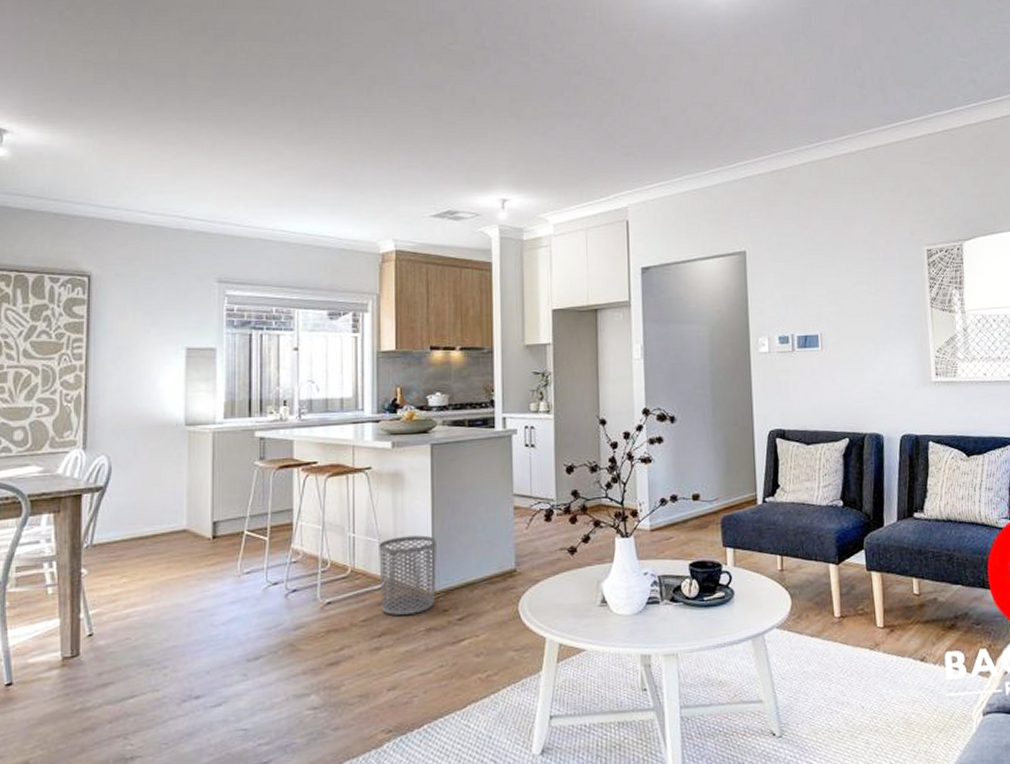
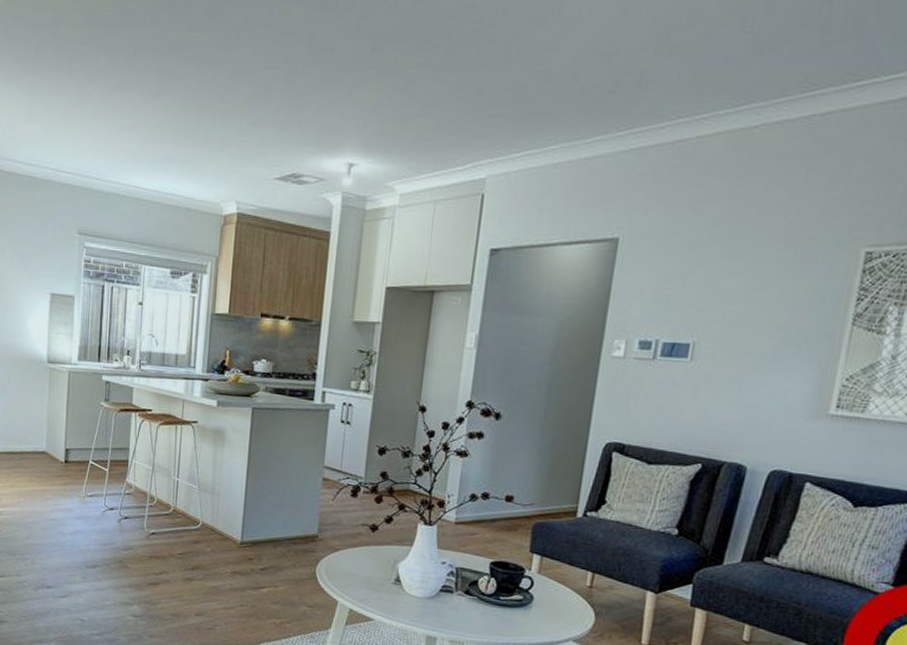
waste bin: present [379,535,437,615] -> none [196,487,249,557]

